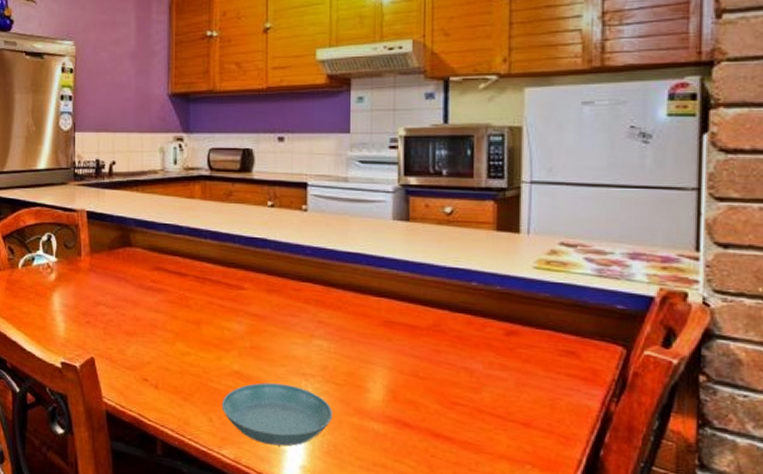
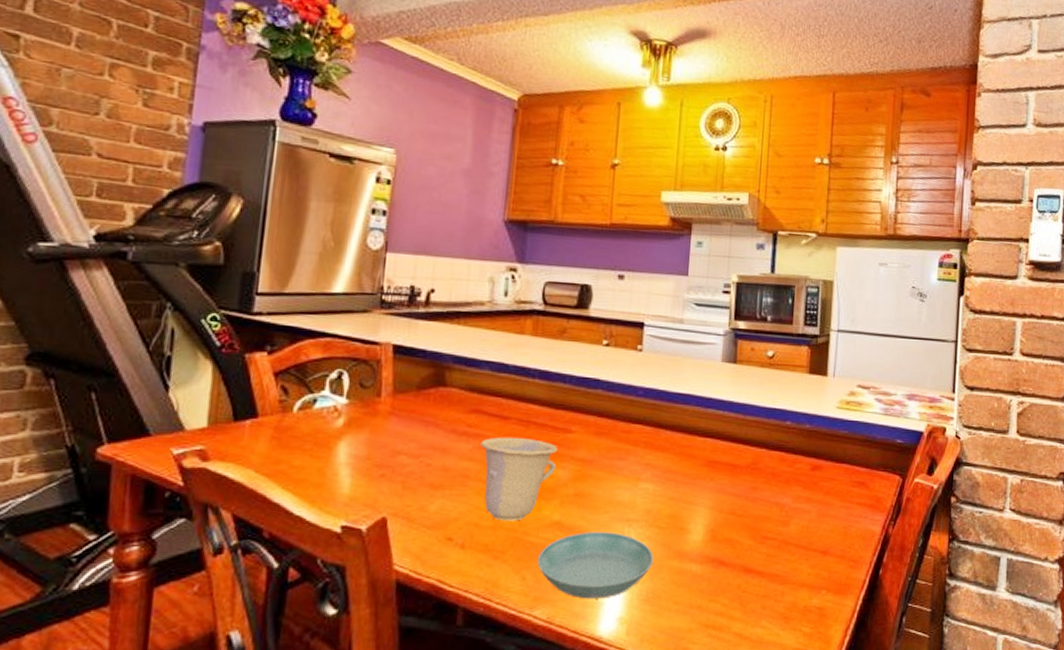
cup: none [164,292,233,368] -> present [480,437,558,521]

